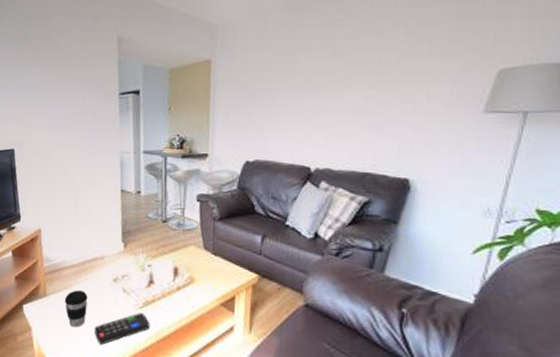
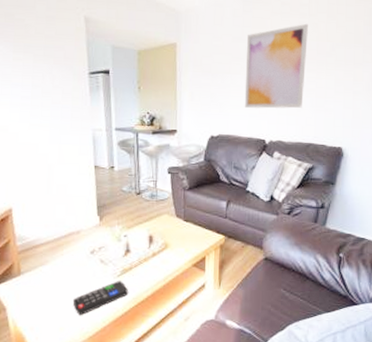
coffee cup: present [64,290,88,327] -> none [40,265,65,301]
wall art: none [286,31,368,132] -> present [244,23,308,109]

